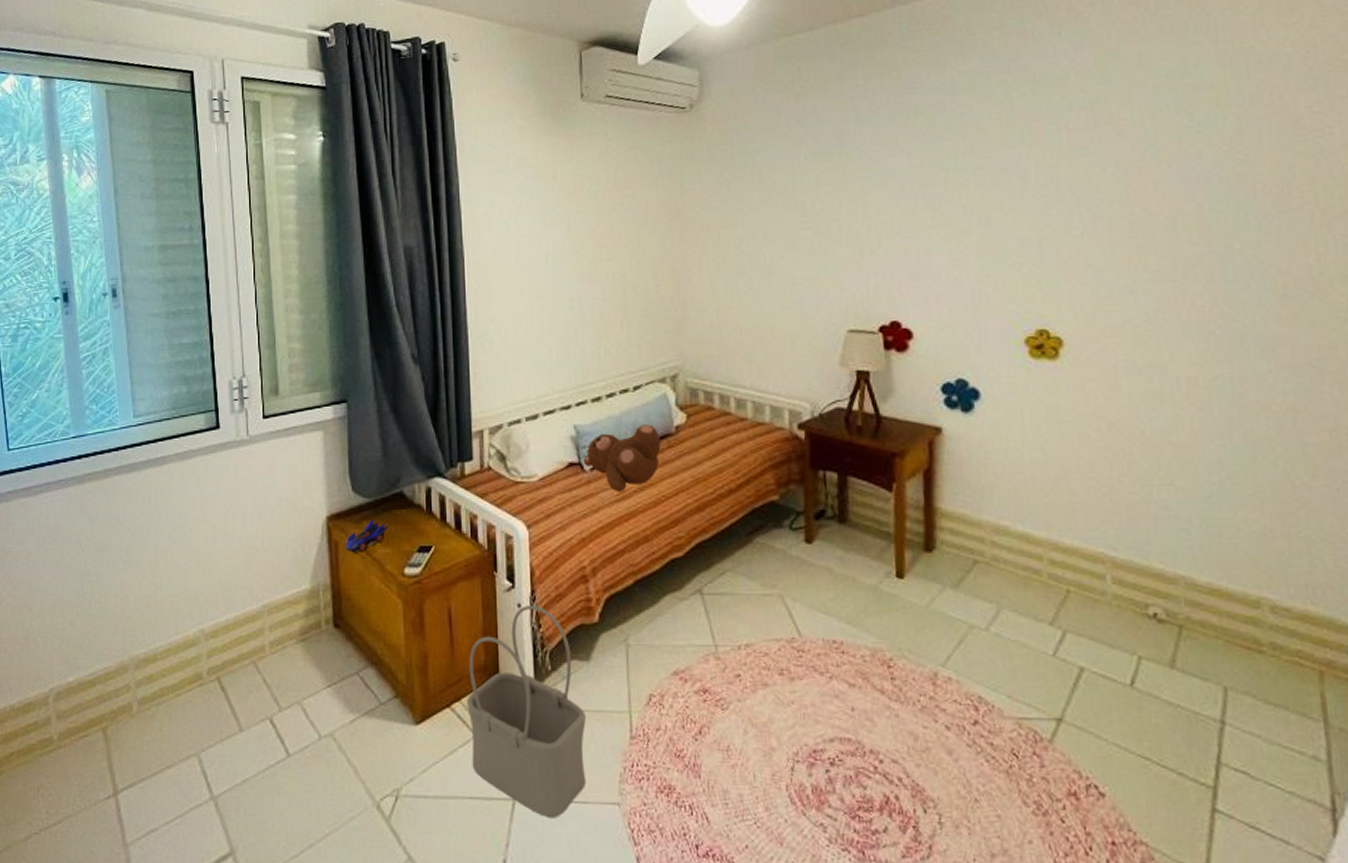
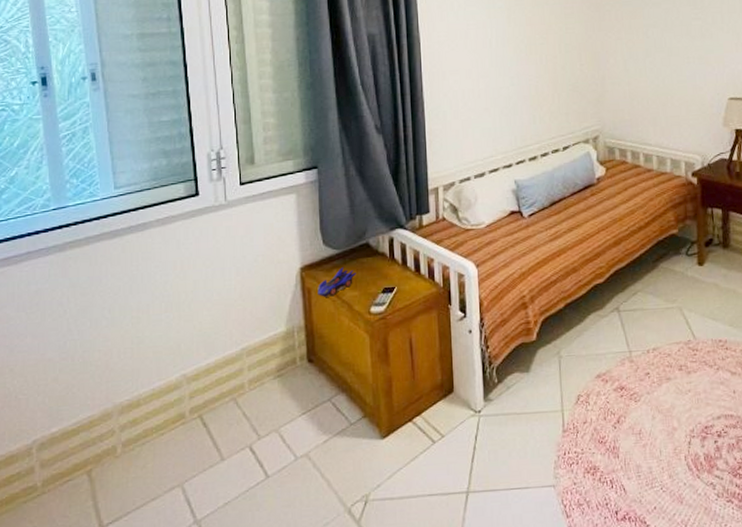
basket: present [467,606,587,819] -> none [426,331,528,504]
teddy bear: present [583,424,661,493] -> none [522,177,585,234]

